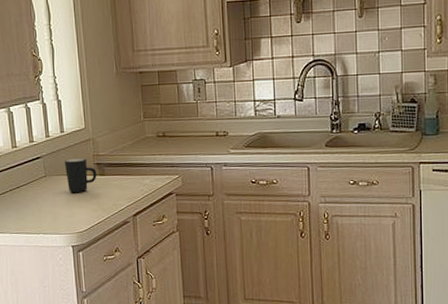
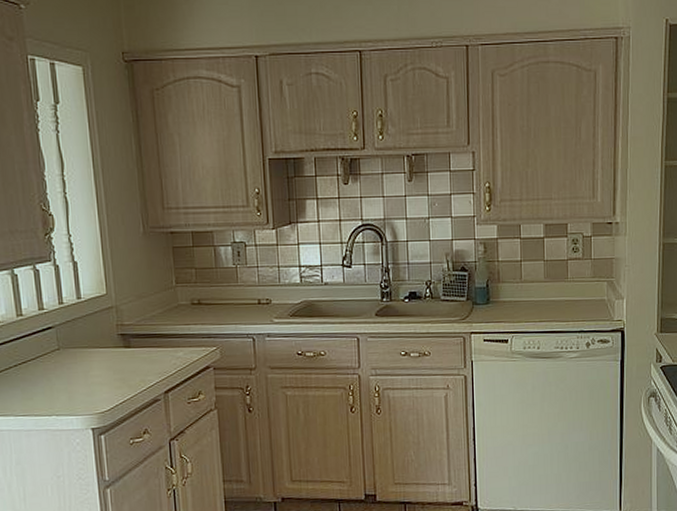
mug: present [64,158,97,192] -> none [81,328,122,367]

